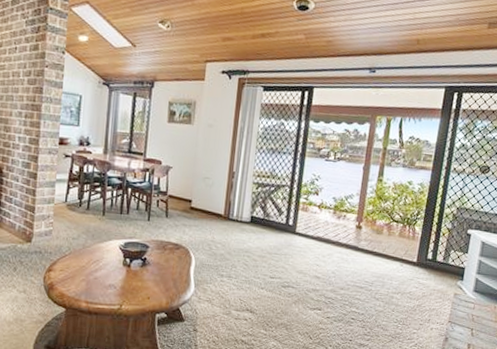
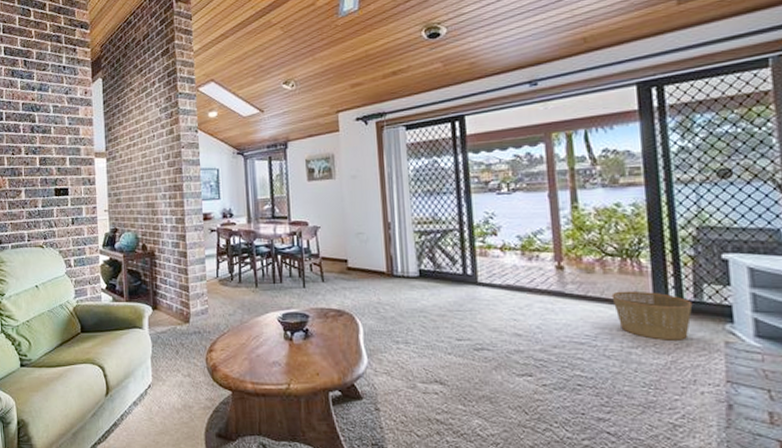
basket: none [389,250,441,290] -> present [611,290,693,341]

